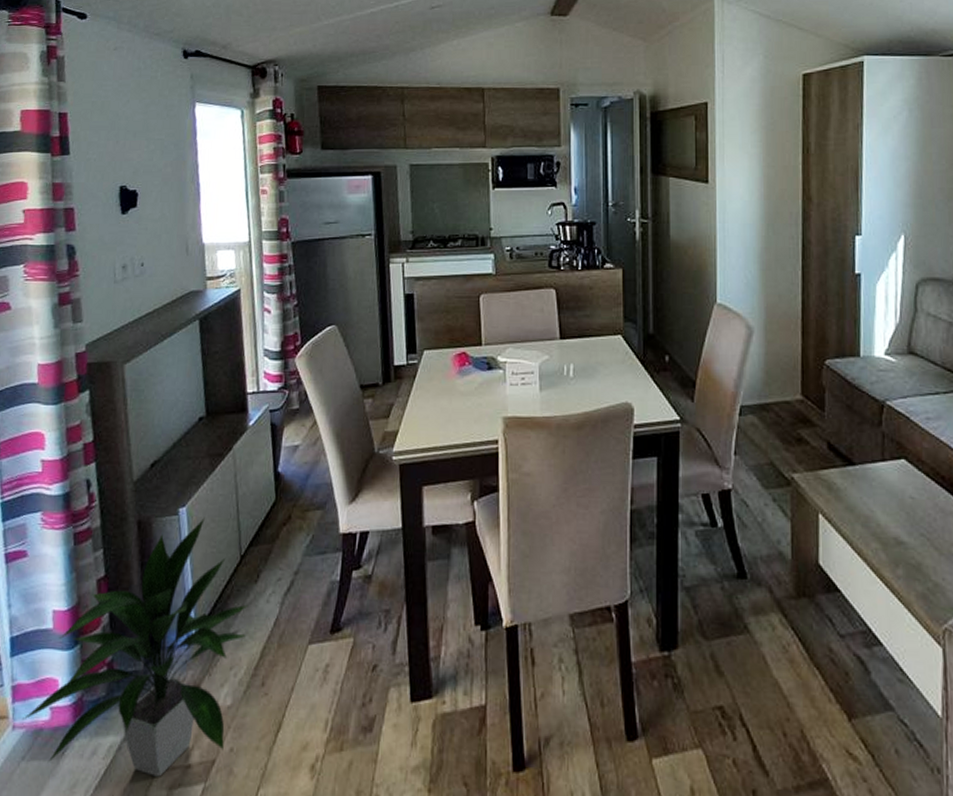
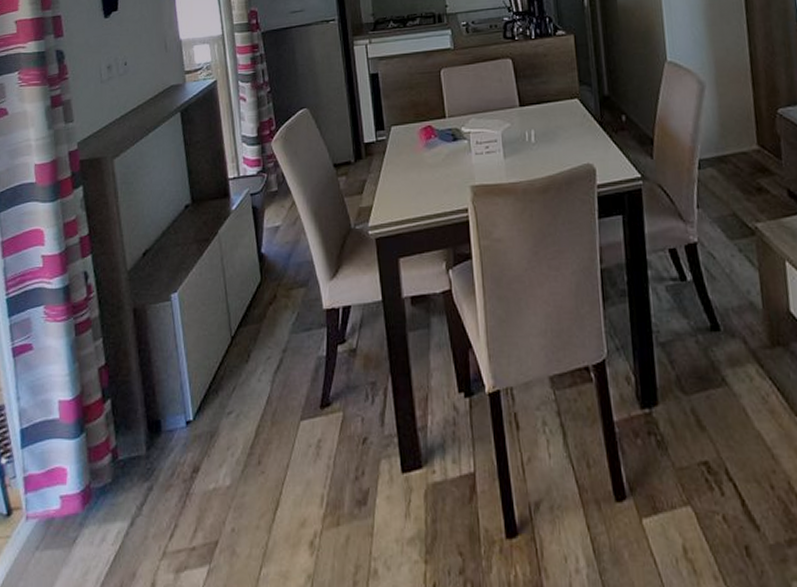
indoor plant: present [21,517,249,777] -> none [34,301,241,561]

